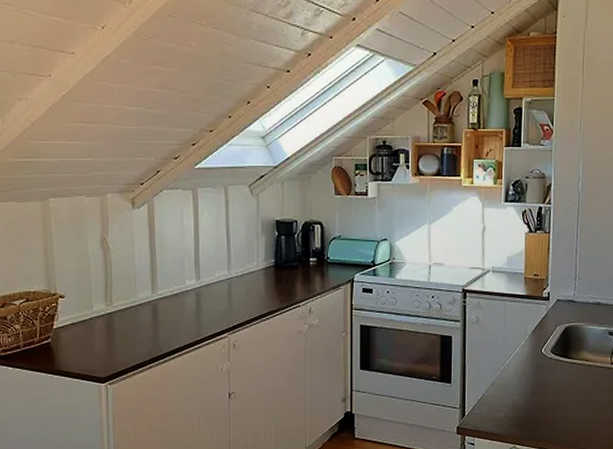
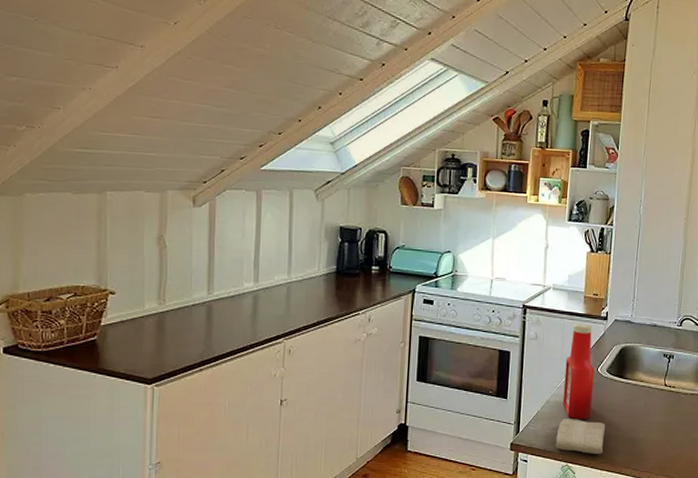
washcloth: none [502,401,552,435] -> present [555,419,606,454]
ketchup bottle: none [507,304,538,401] -> present [562,323,595,419]

